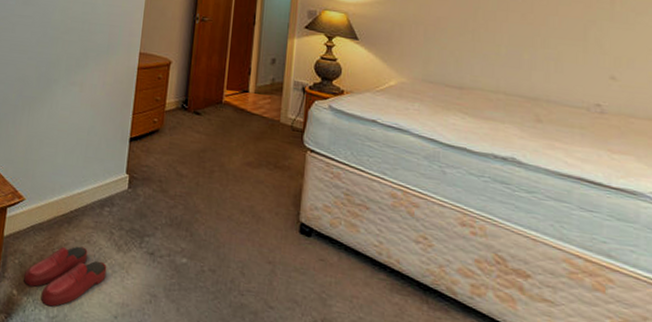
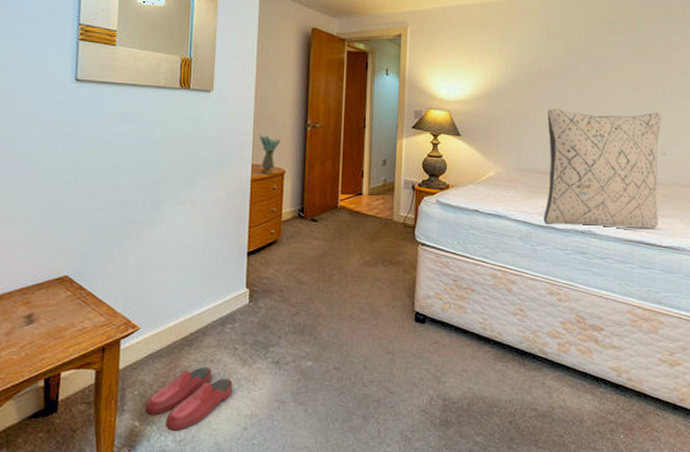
vase: none [147,25,169,64] -> present [258,135,280,175]
pillow: none [455,16,609,165] -> present [543,107,661,229]

